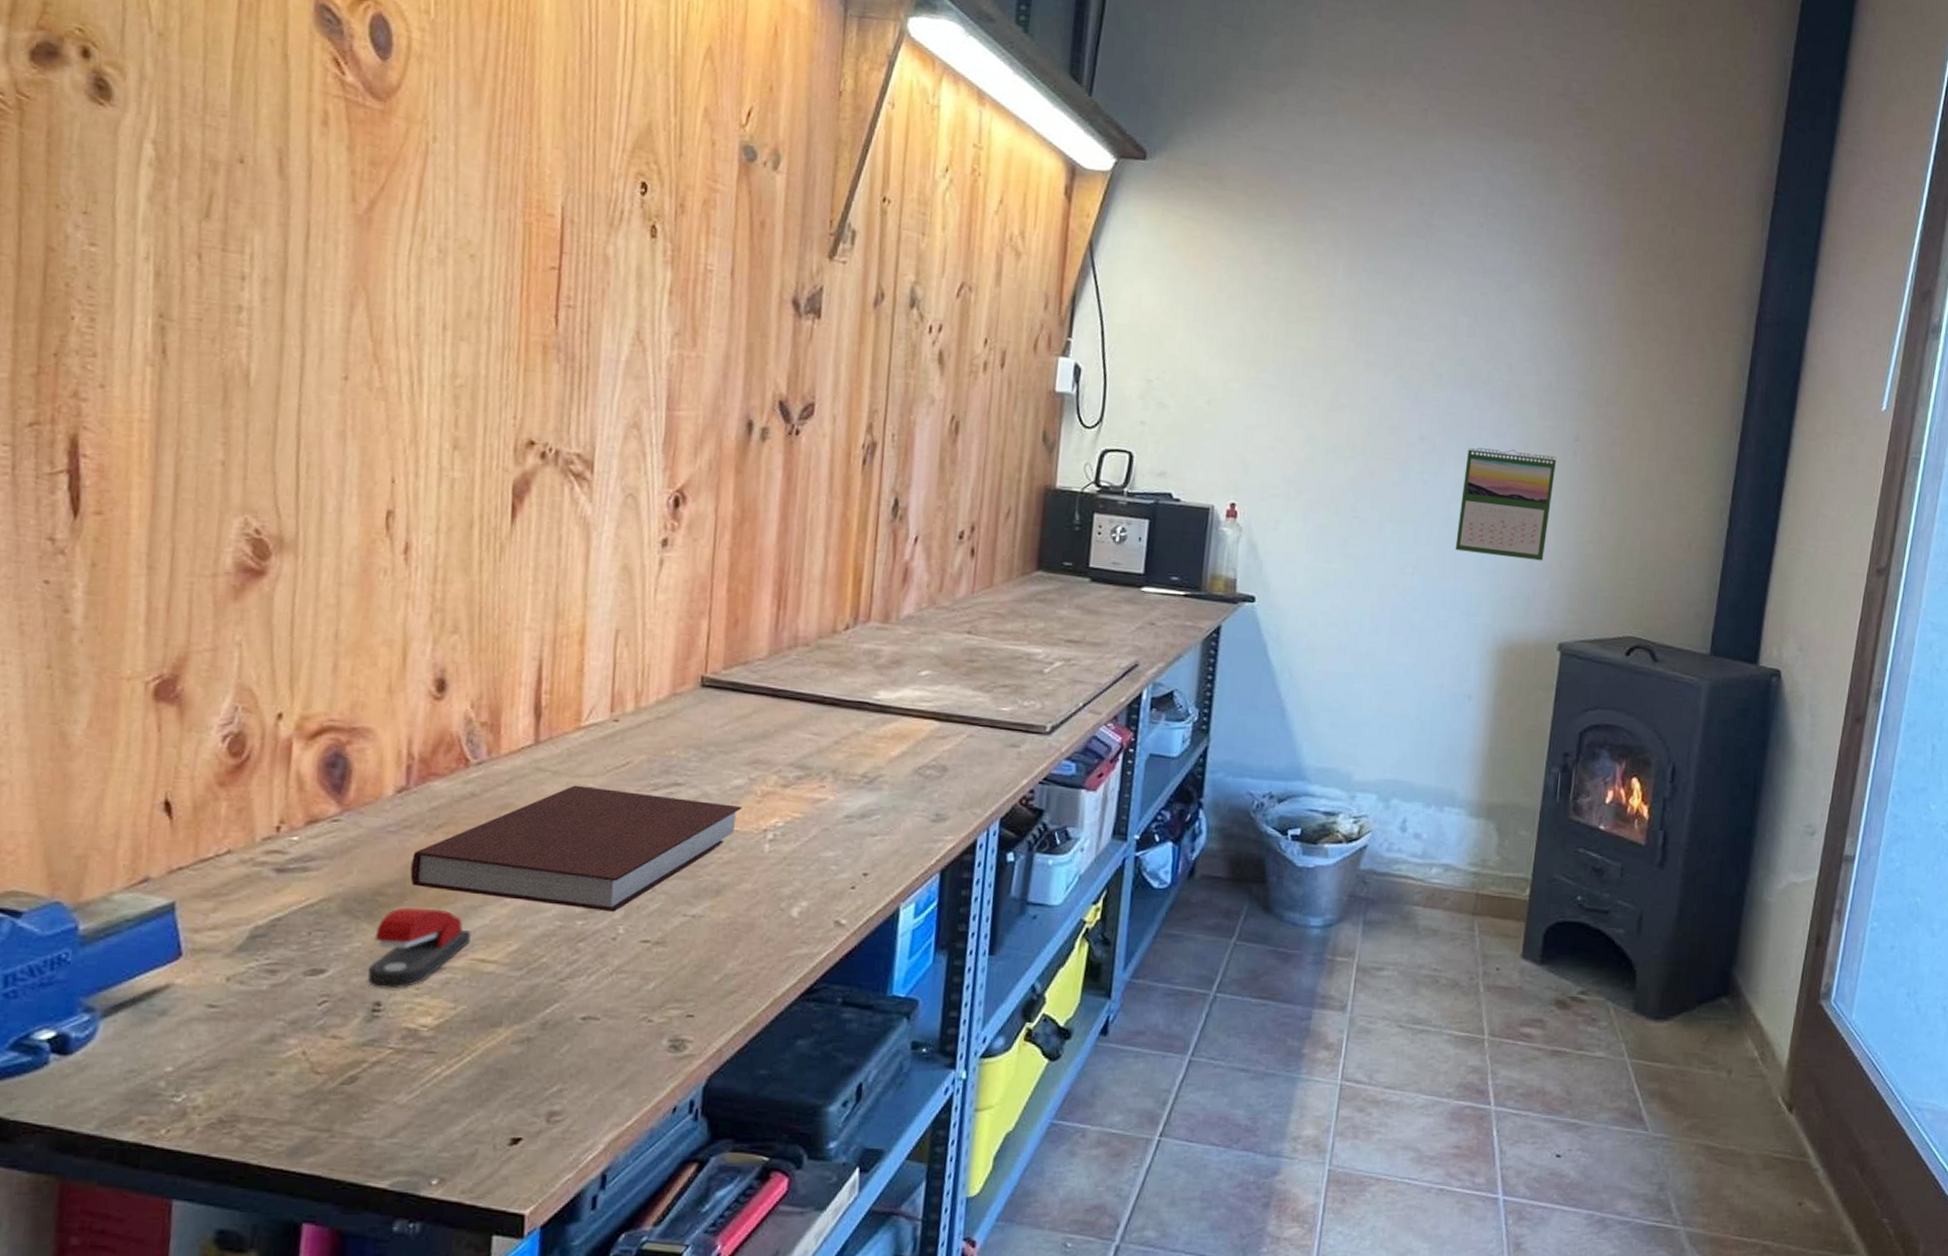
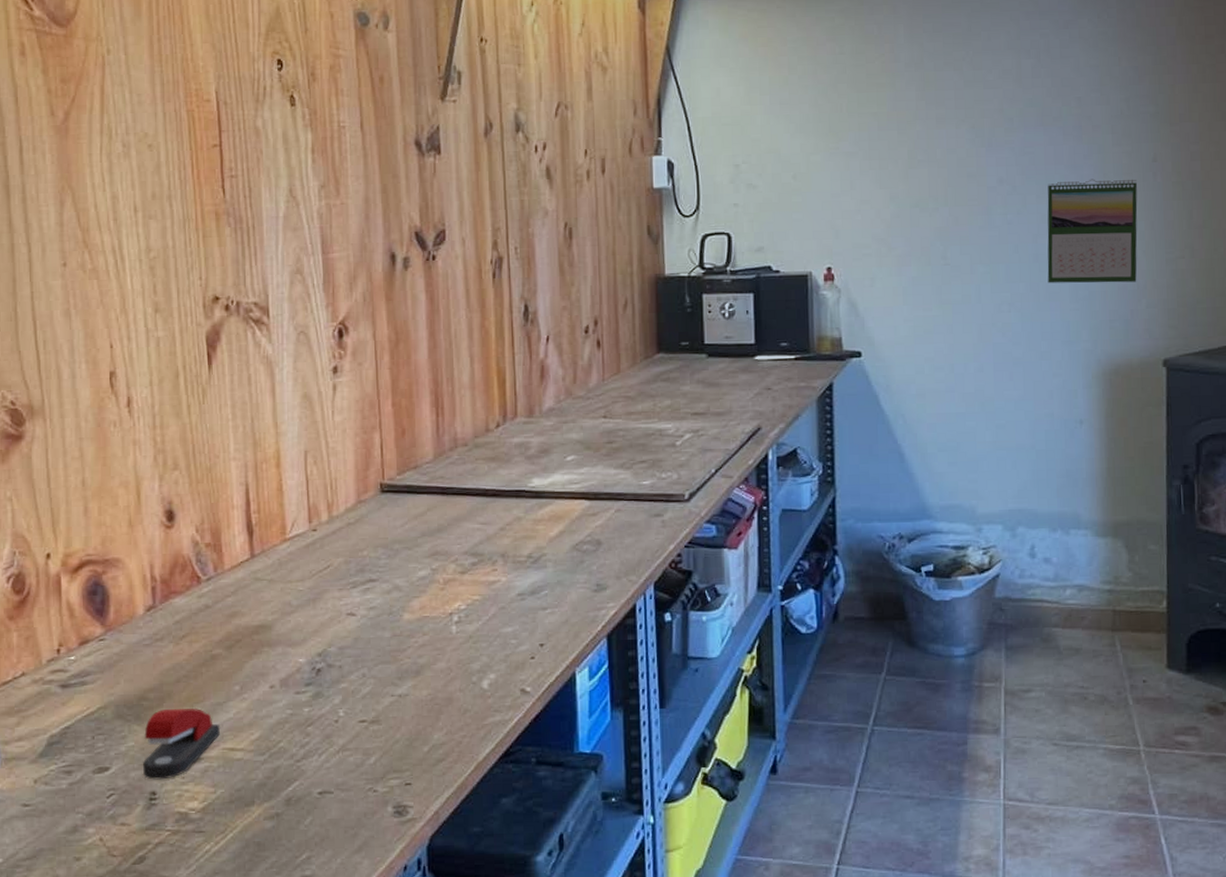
notebook: present [410,785,742,913] -> none [165,590,429,698]

